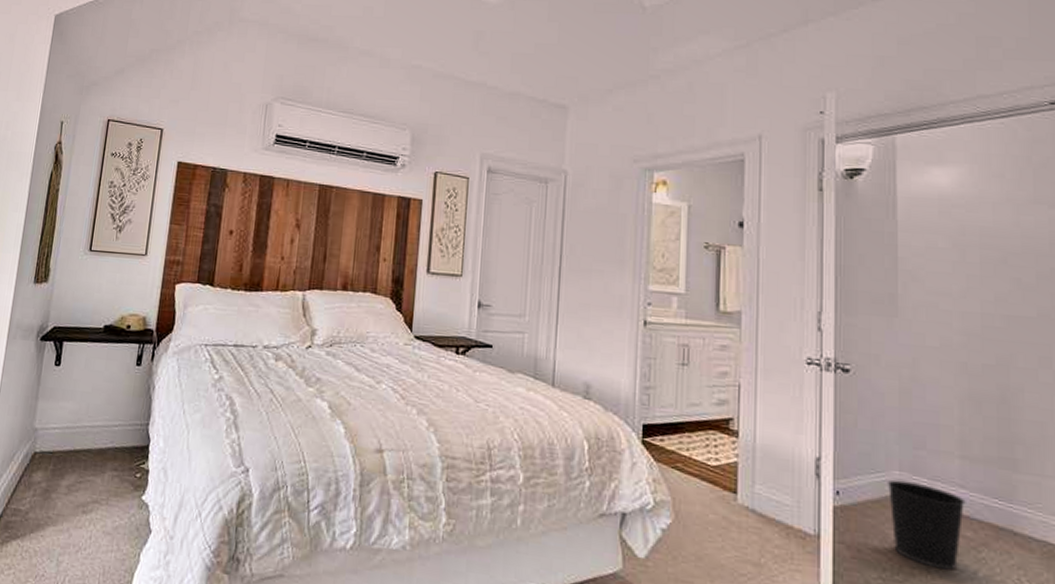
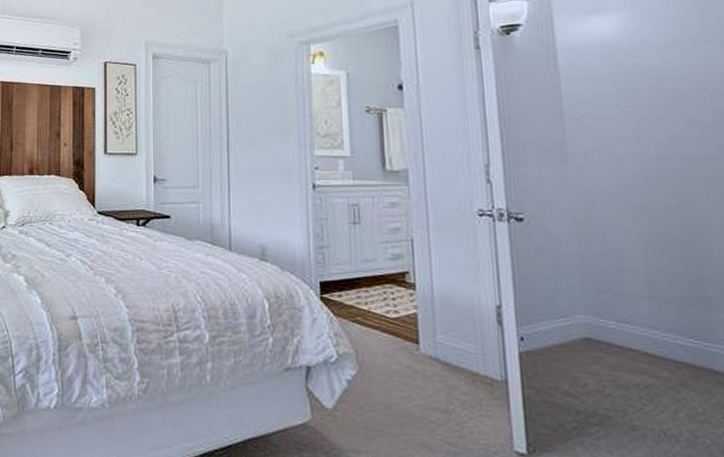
wastebasket: present [887,480,966,570] -> none [572,324,659,411]

